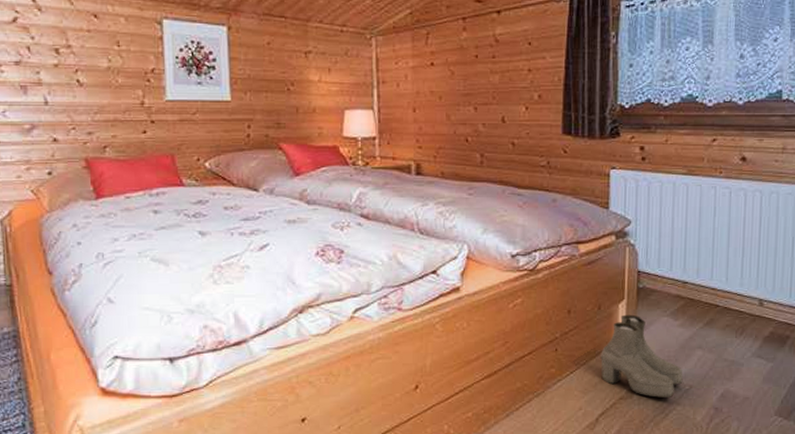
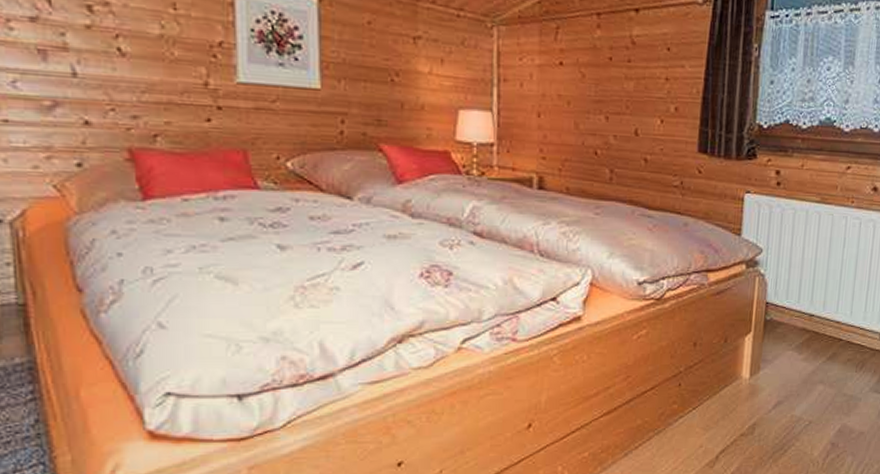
boots: present [600,314,683,398] -> none [724,348,804,434]

